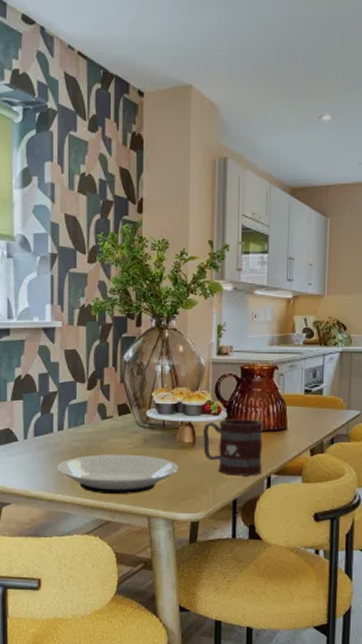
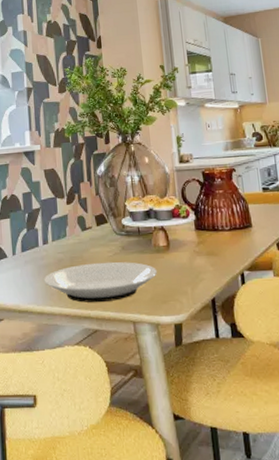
mug: present [203,419,263,476] -> none [175,219,235,275]

